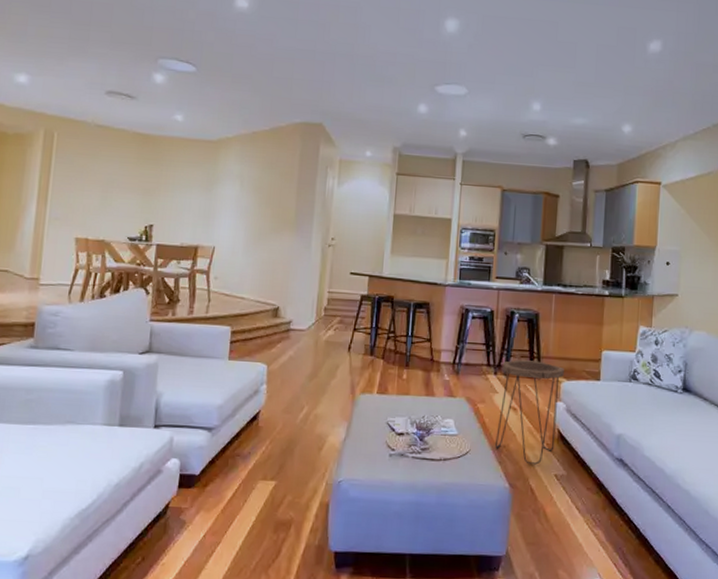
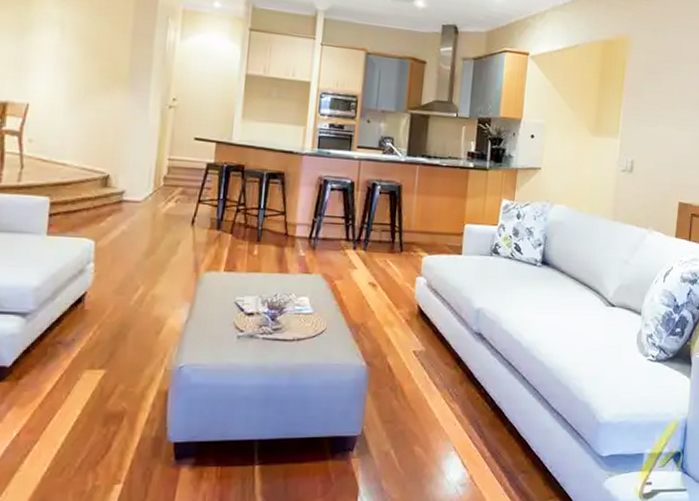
side table: present [494,360,564,465] -> none [352,234,426,342]

